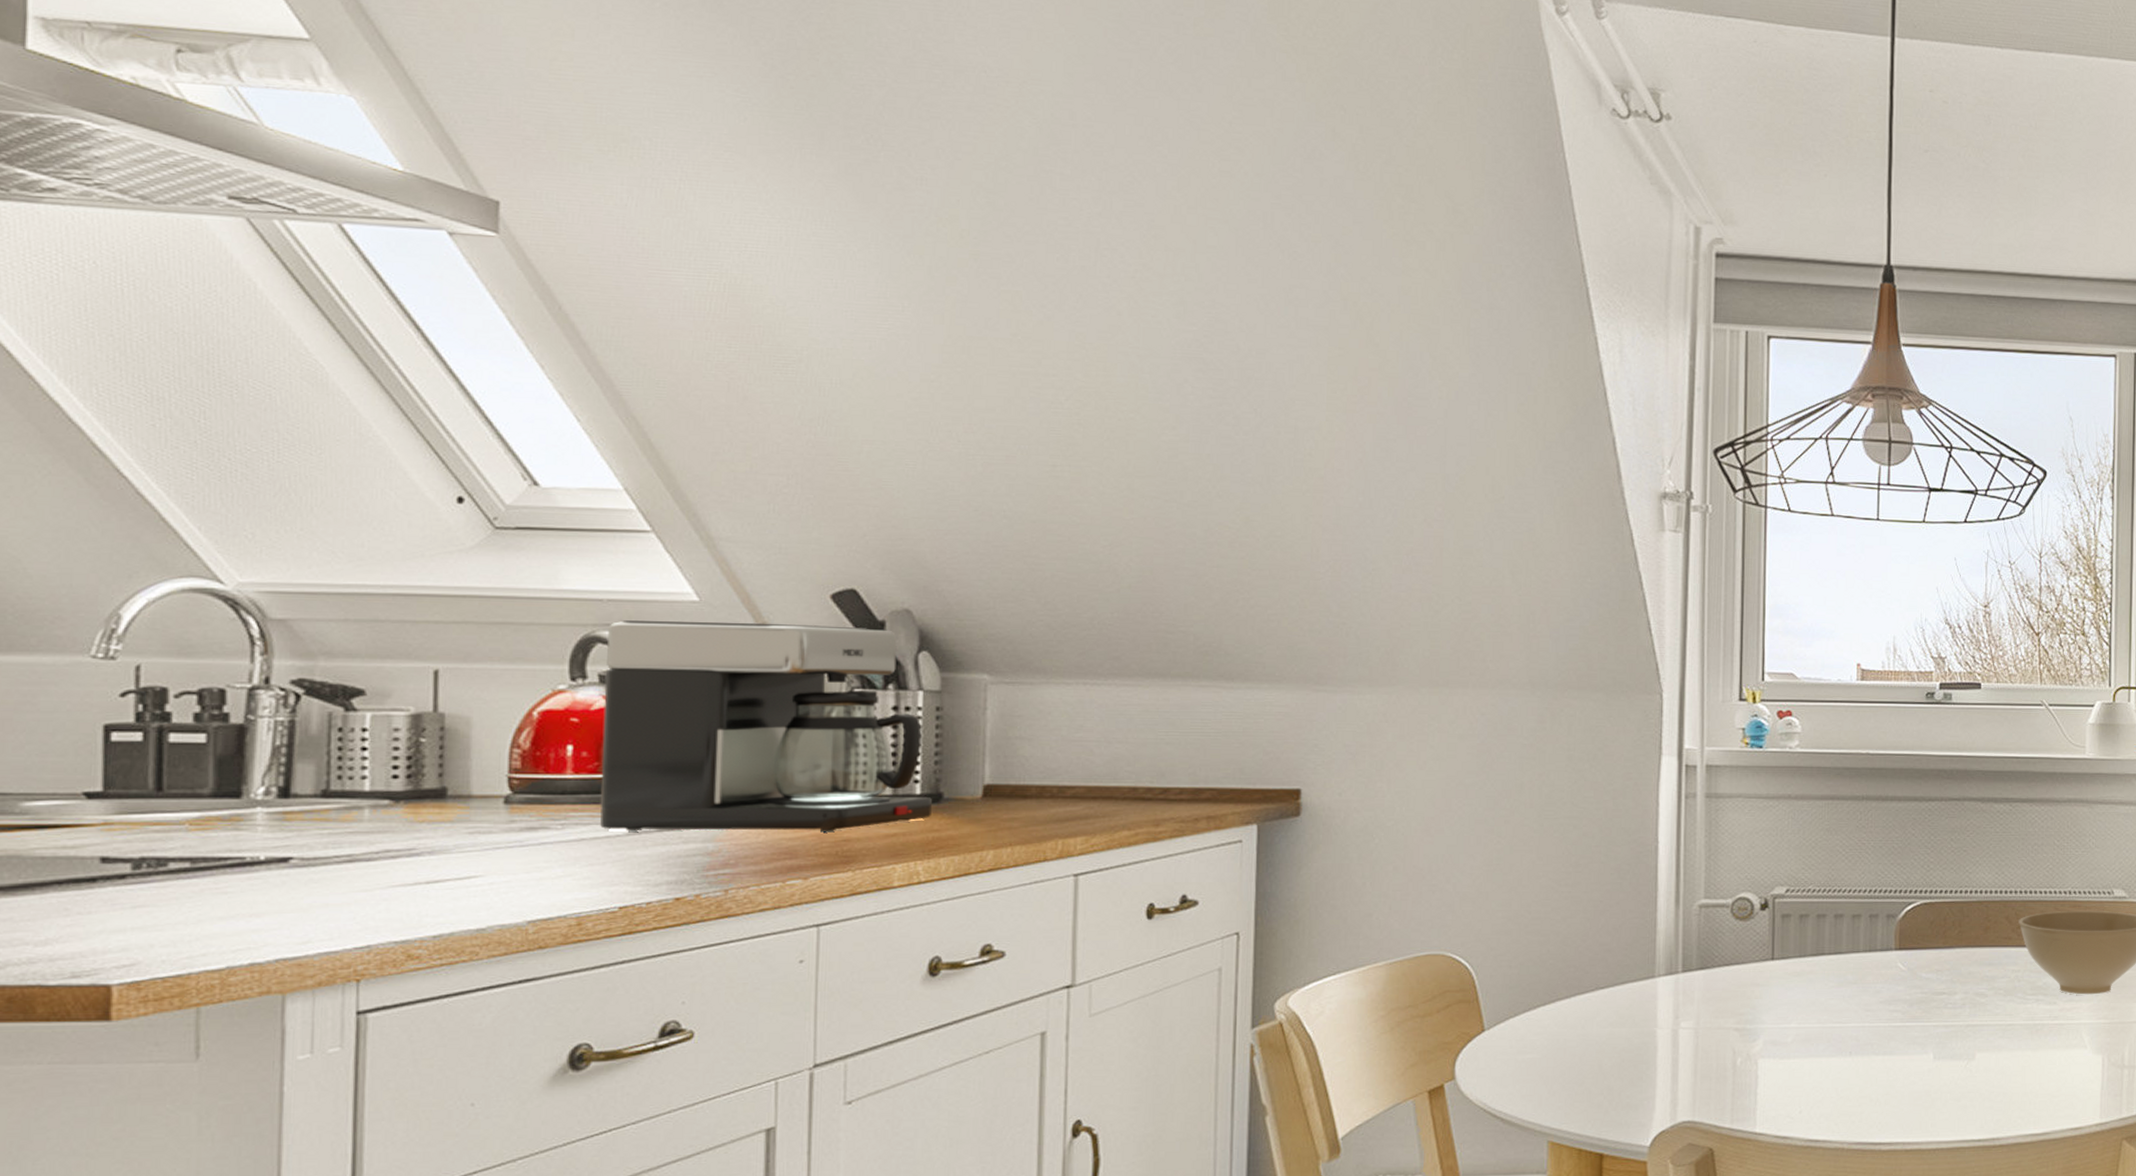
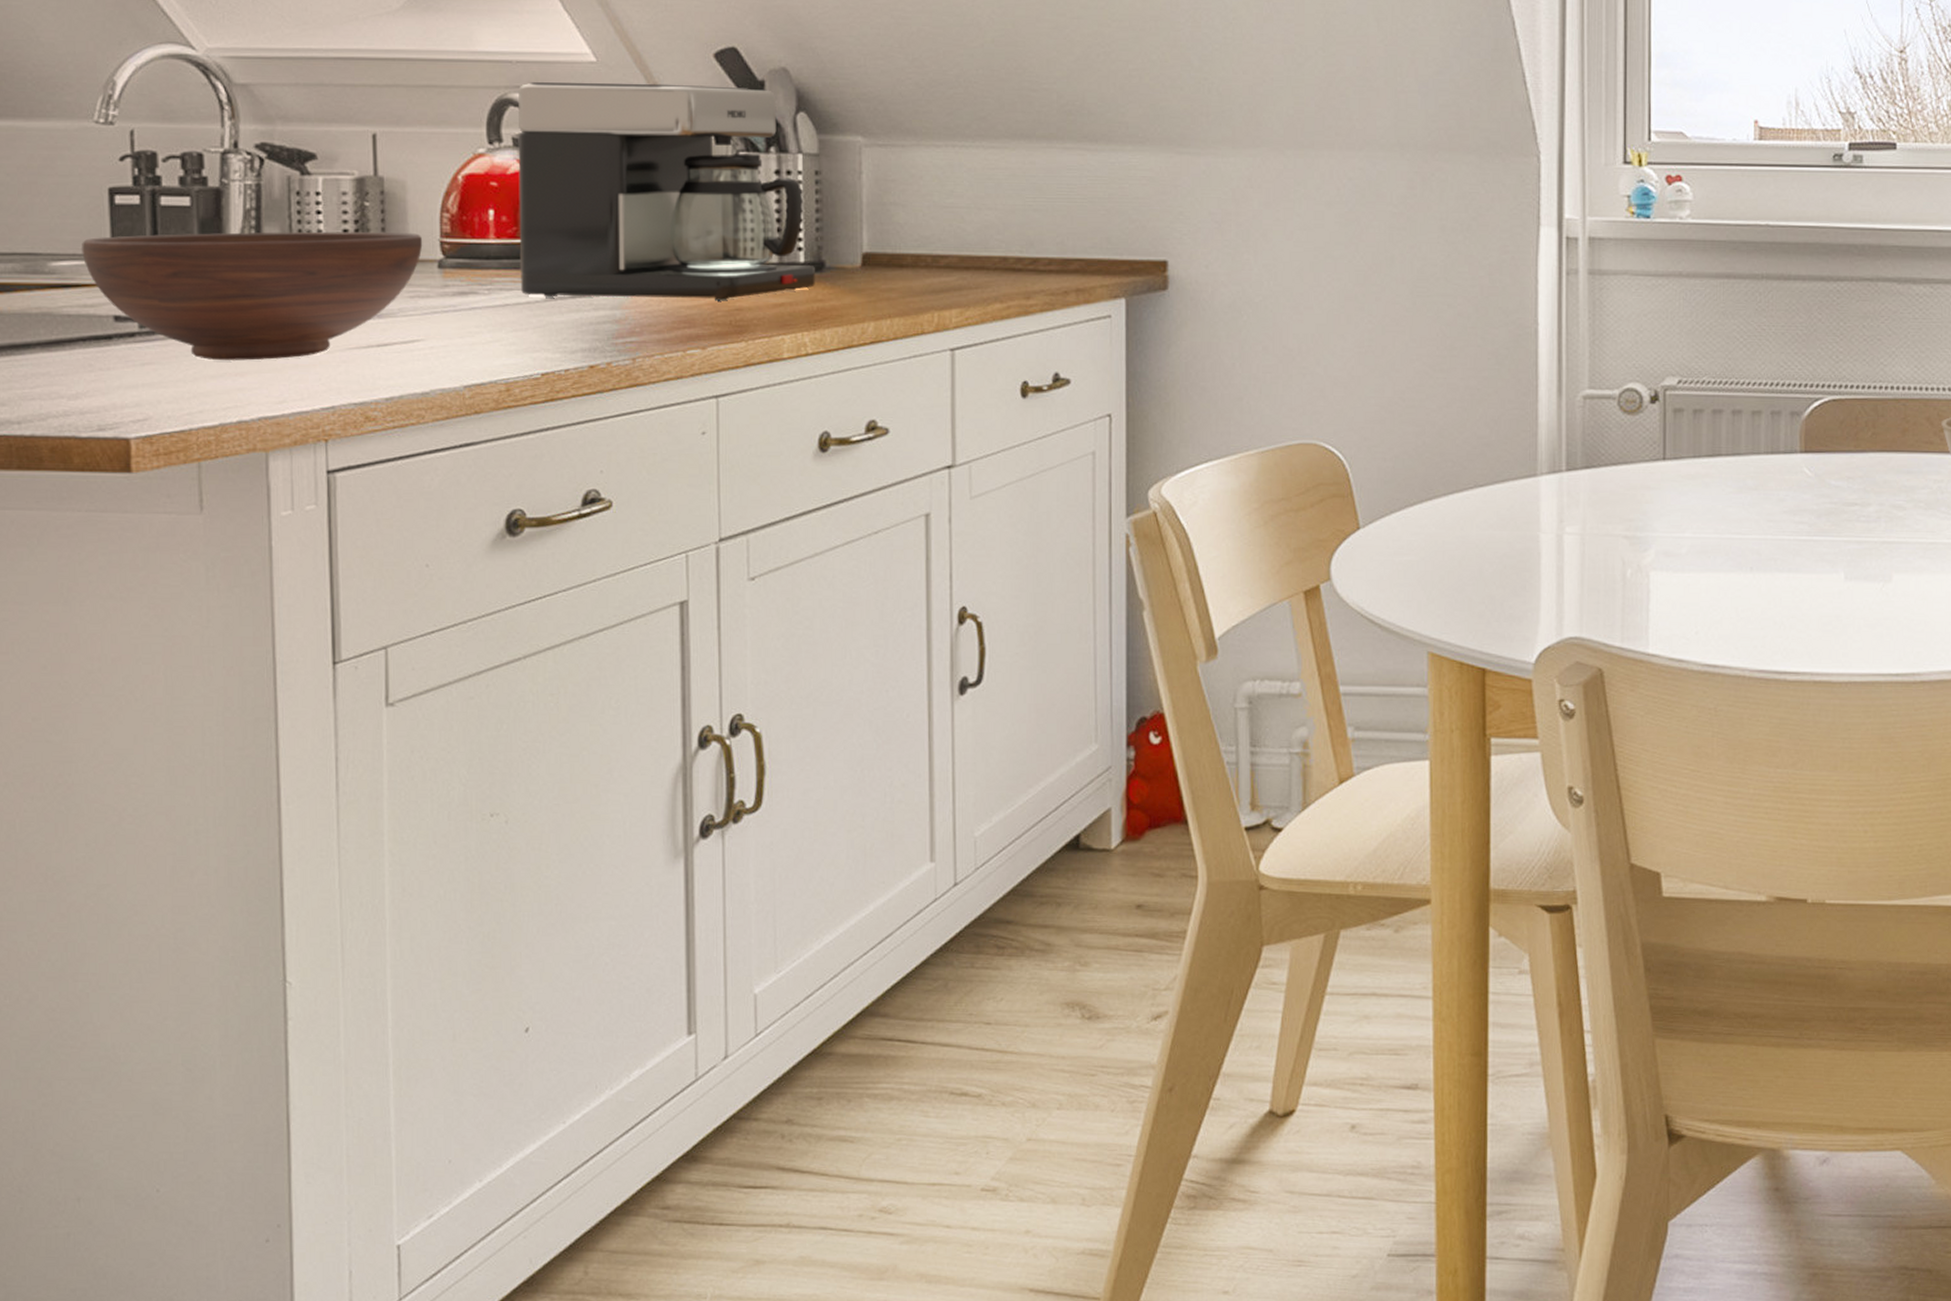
bowl: none [64,768,488,901] -> present [82,231,423,360]

